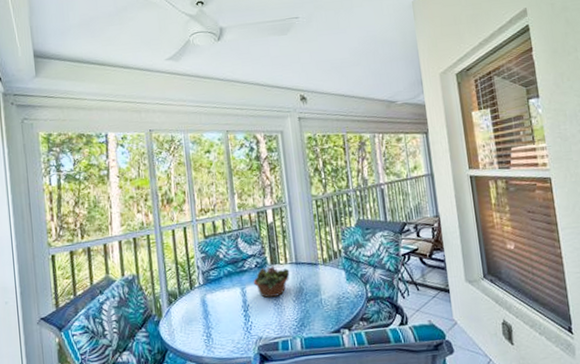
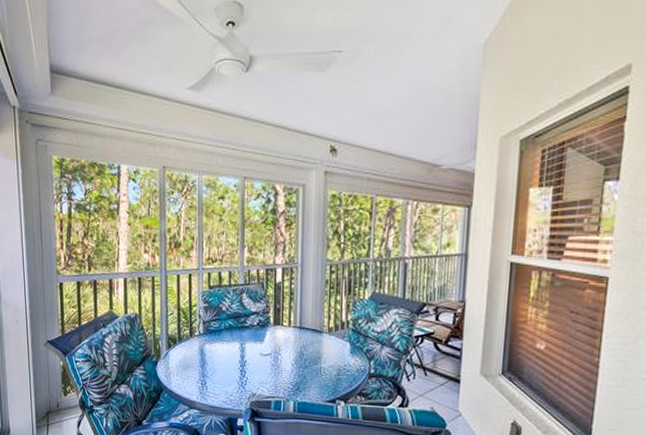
succulent planter: present [253,264,290,298] -> none [253,325,292,358]

